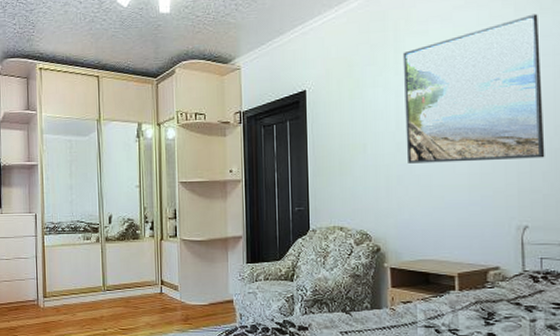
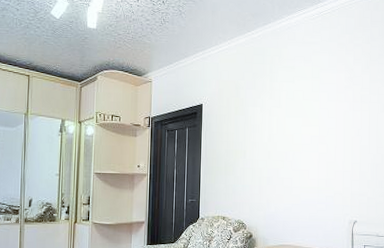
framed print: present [402,13,545,164] -> none [275,63,370,170]

